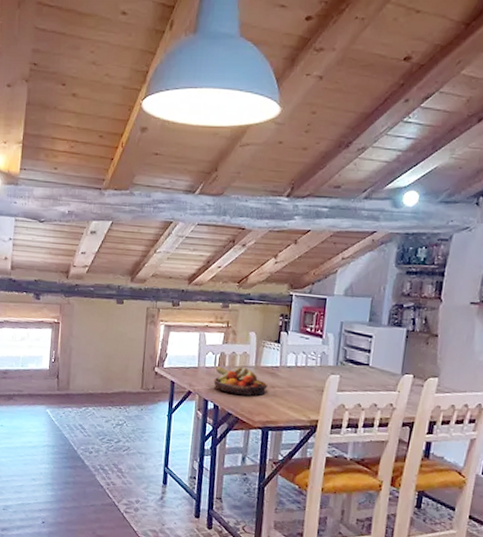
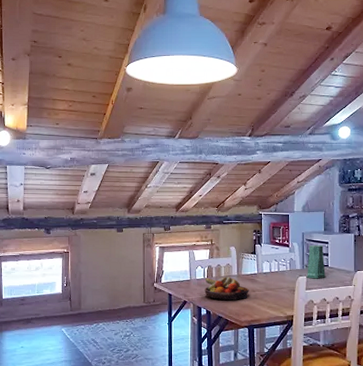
vase: none [340,337,366,380] -> present [307,244,326,279]

